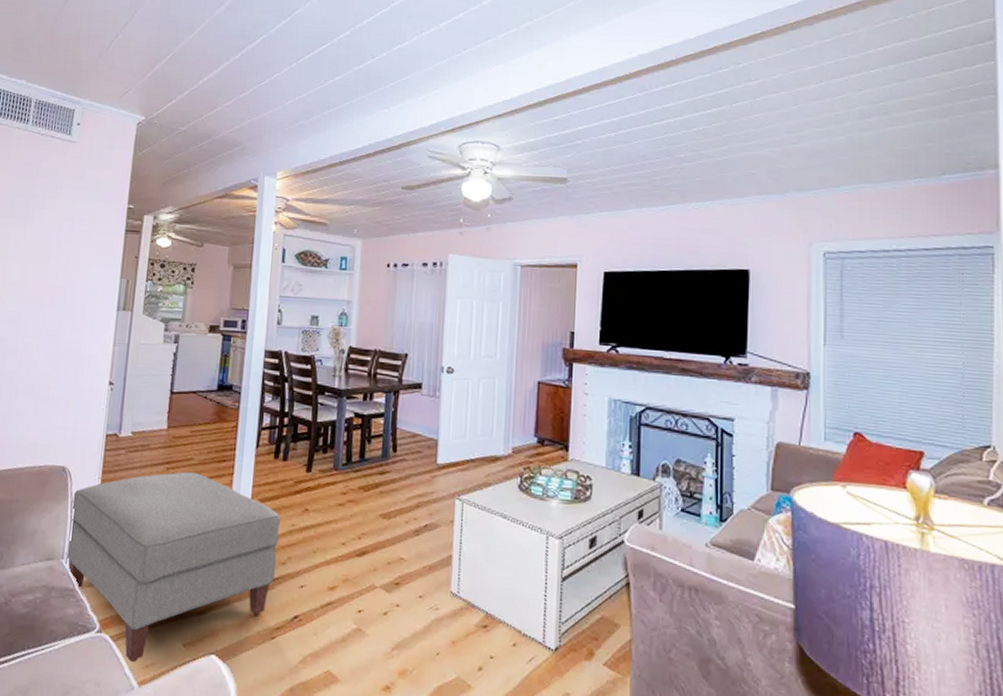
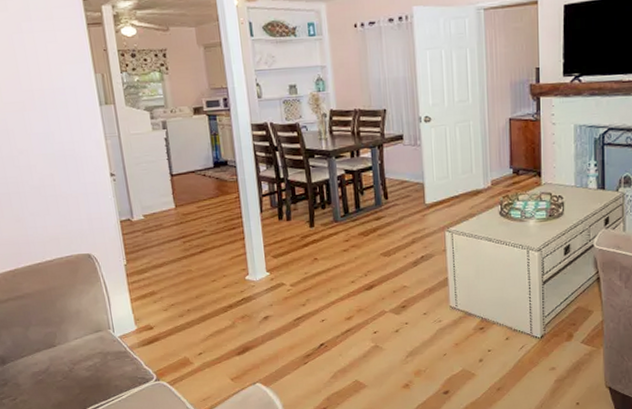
ottoman: present [65,471,281,663] -> none [104,242,298,399]

